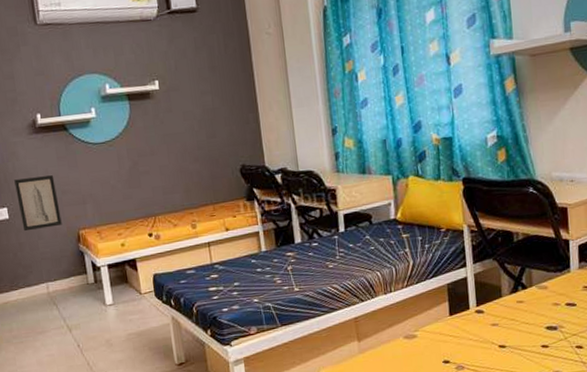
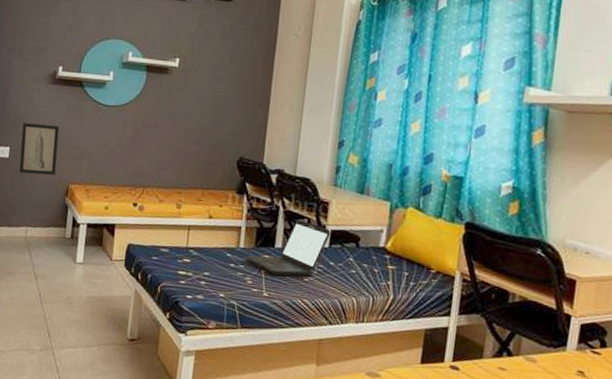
laptop: none [271,211,344,269] -> present [247,219,331,277]

